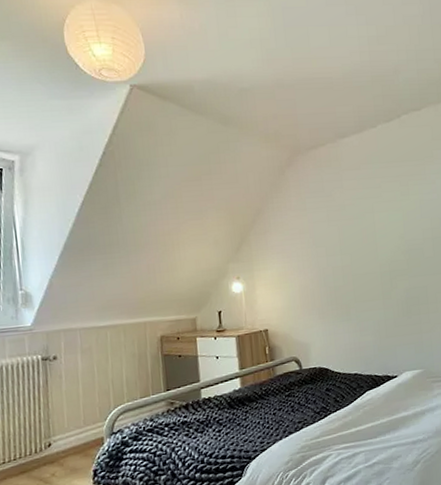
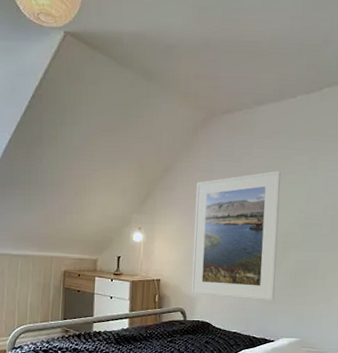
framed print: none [291,200,390,340] -> present [191,170,281,301]

